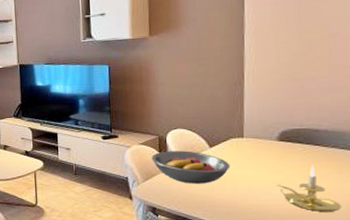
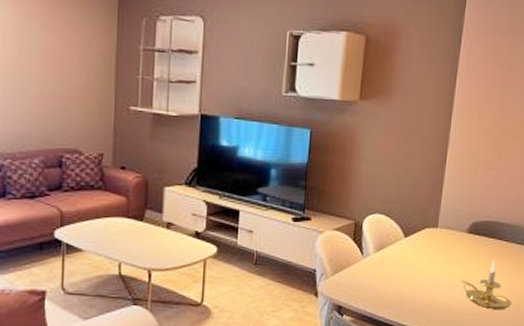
fruit bowl: present [151,151,231,184] -> none [344,239,422,279]

